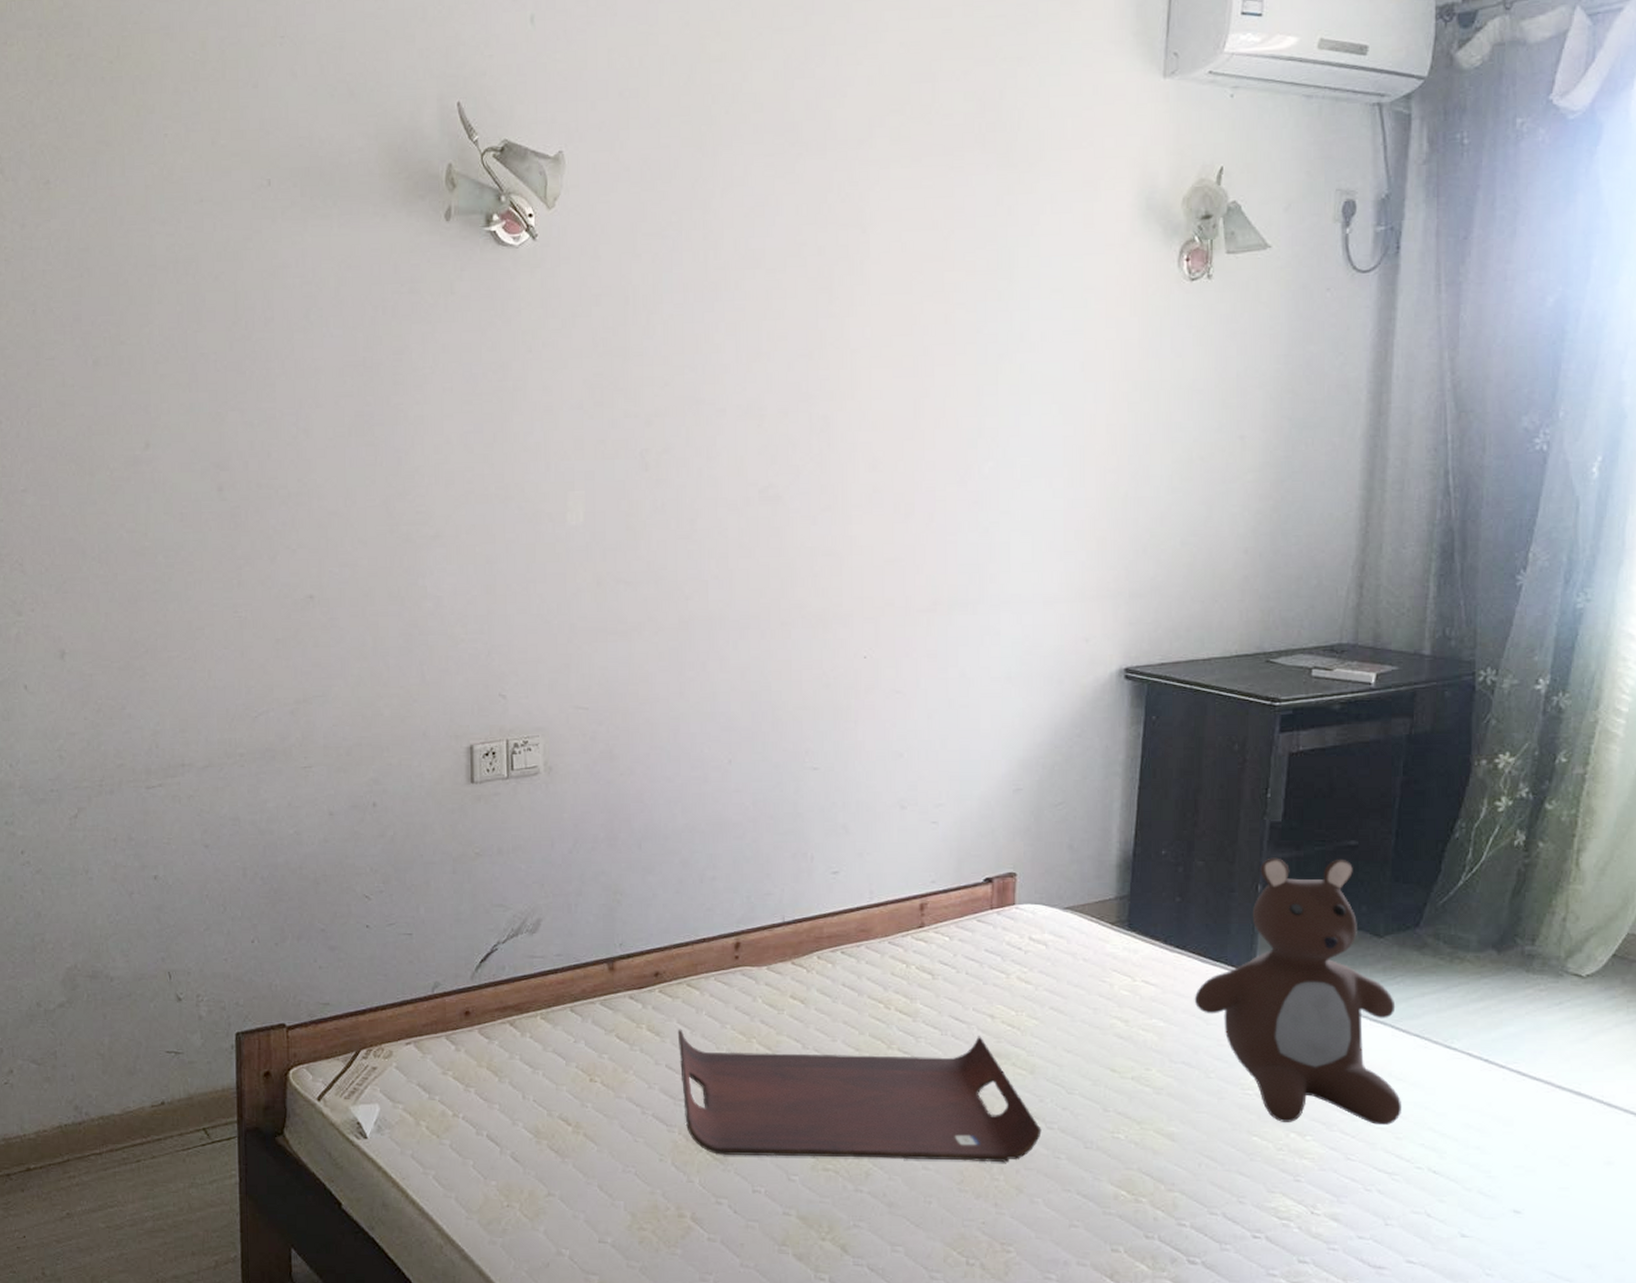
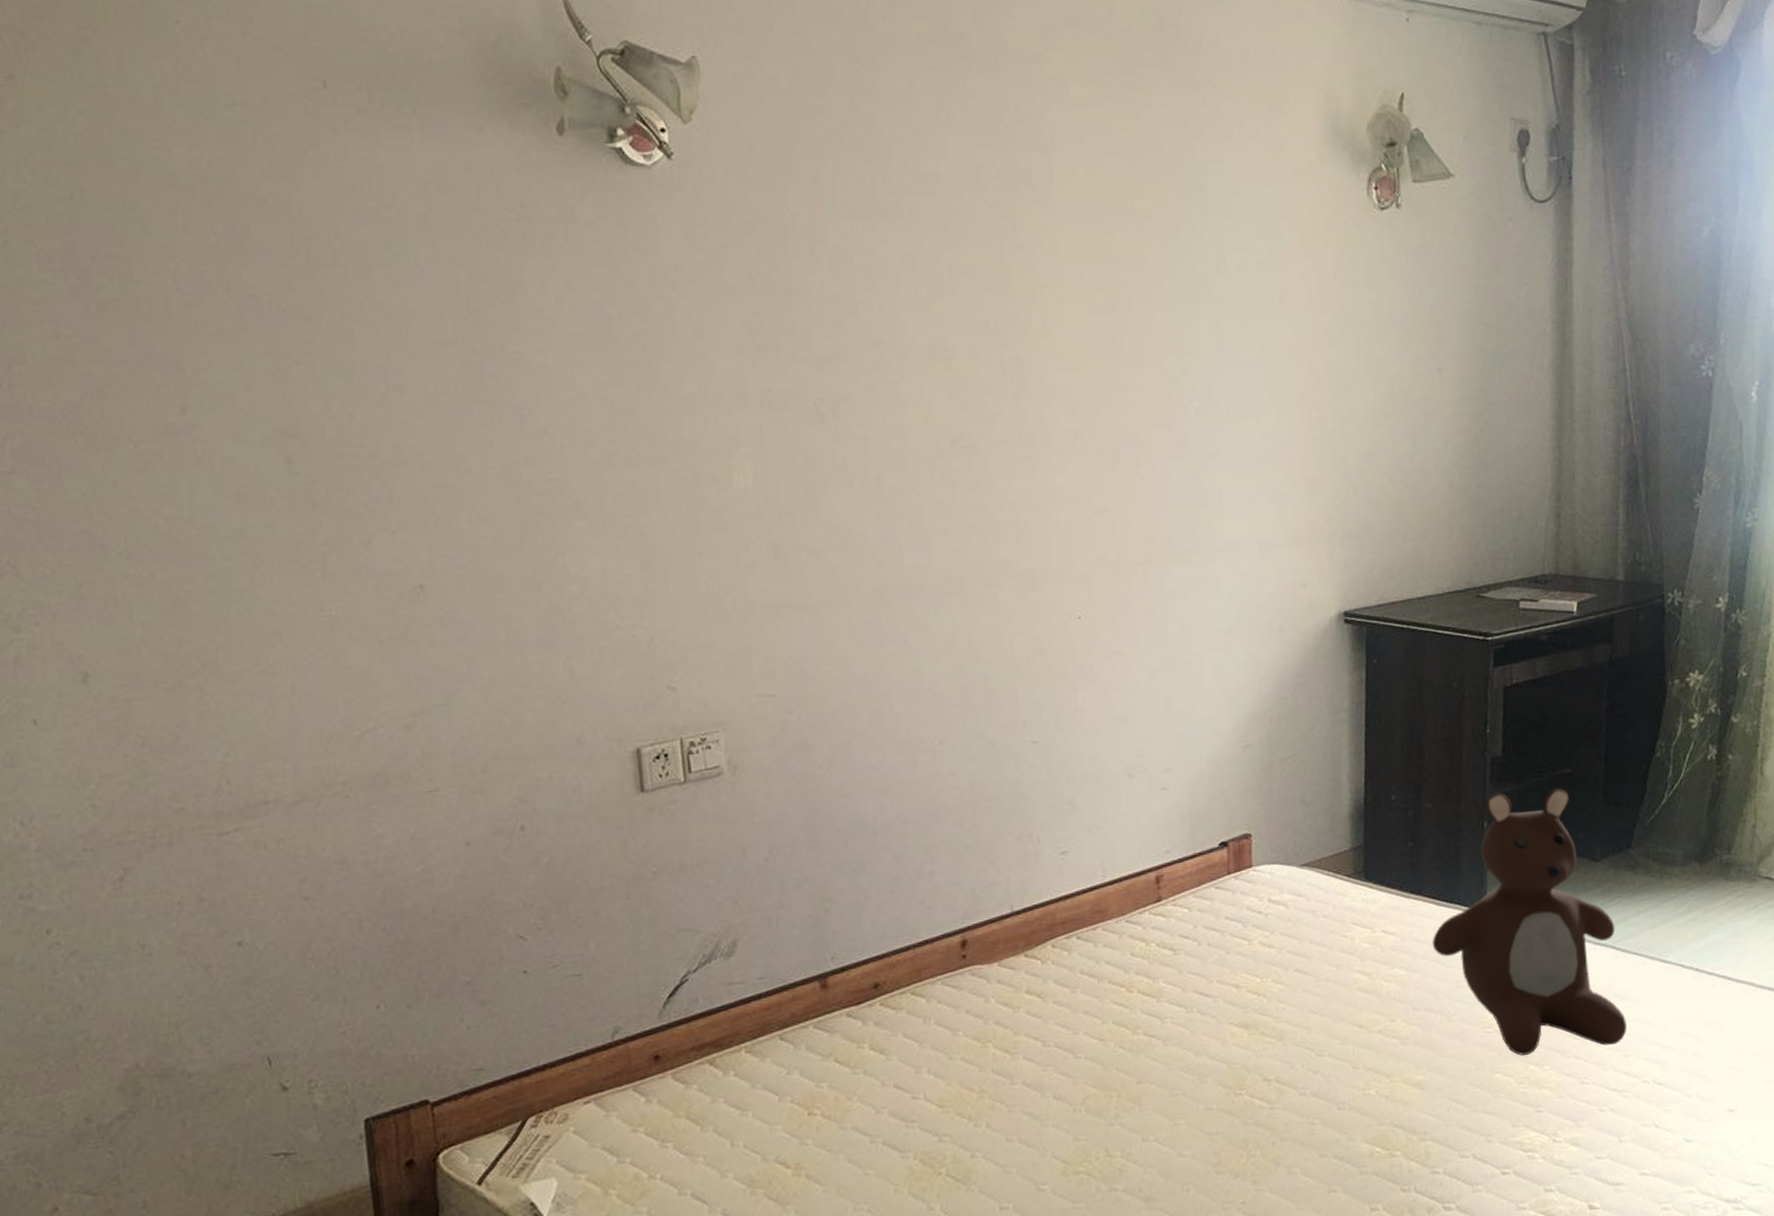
serving tray: present [677,1029,1042,1162] -> none [904,1008,1295,1175]

